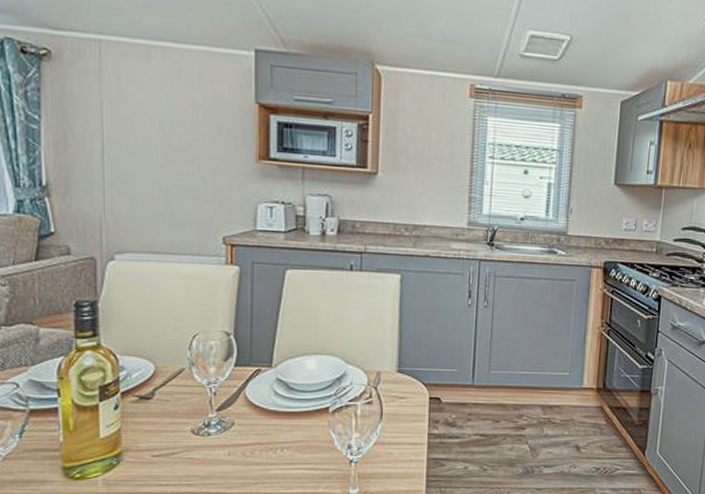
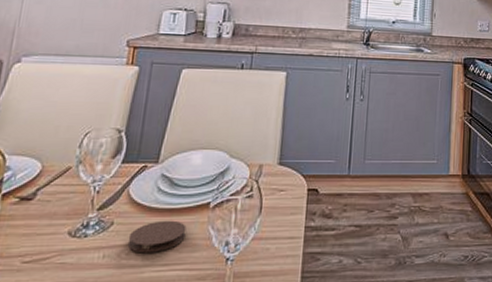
coaster: none [250,423,307,453] -> present [127,220,187,253]

